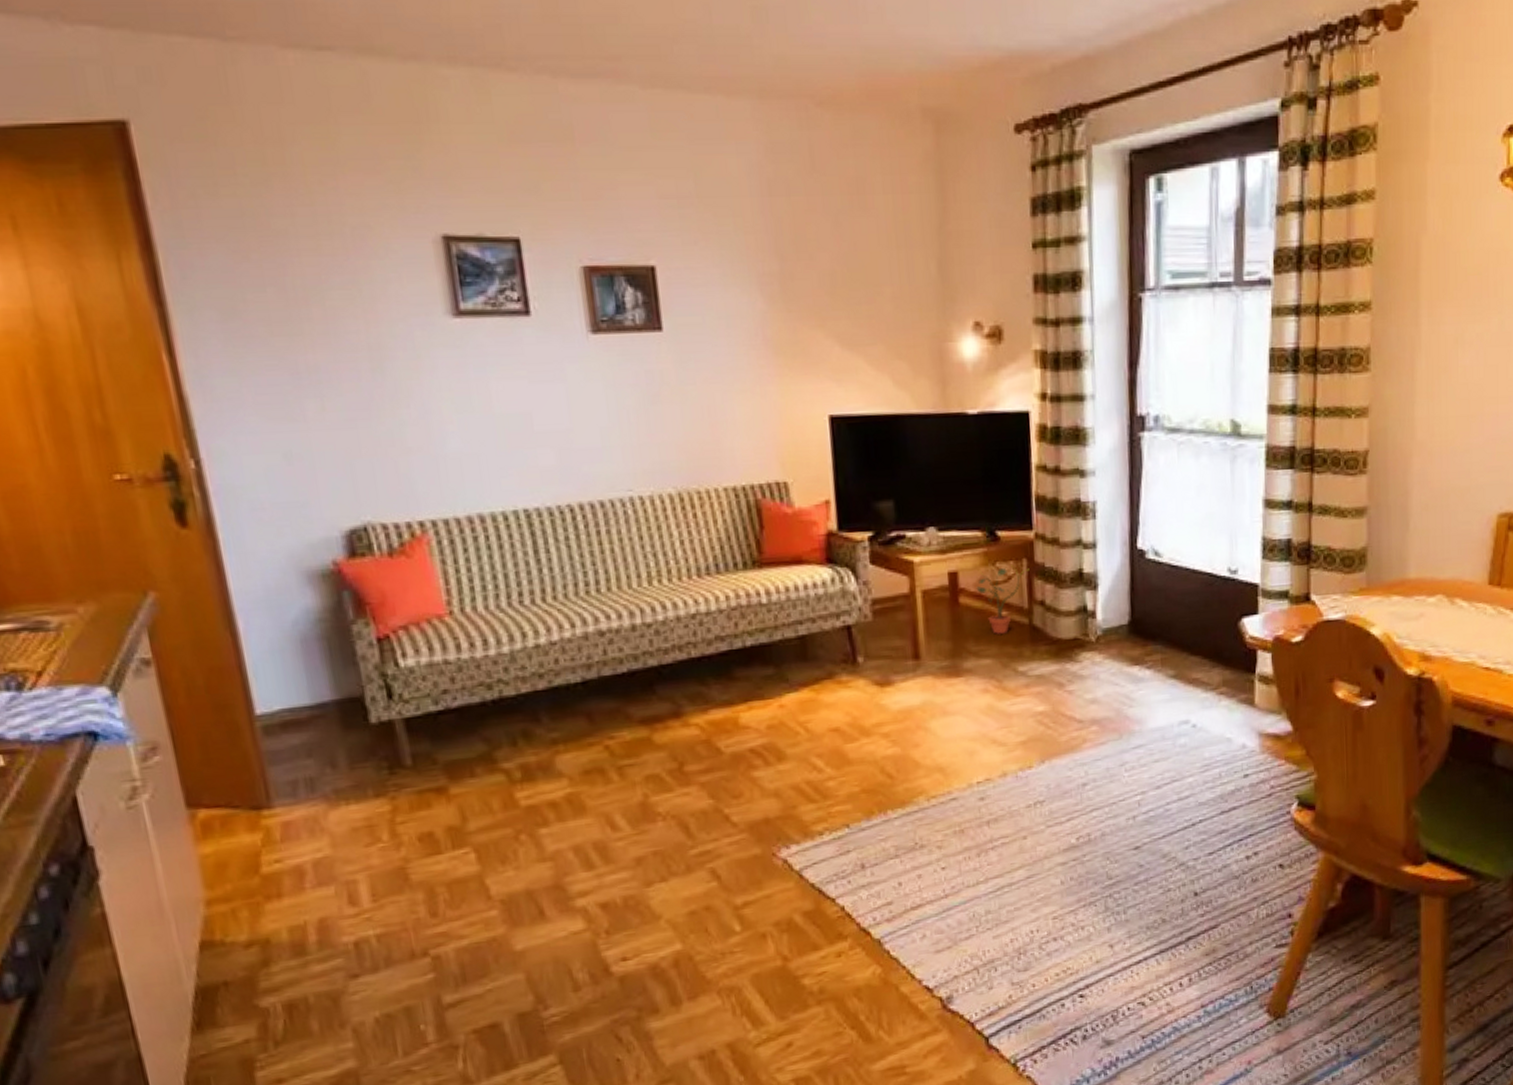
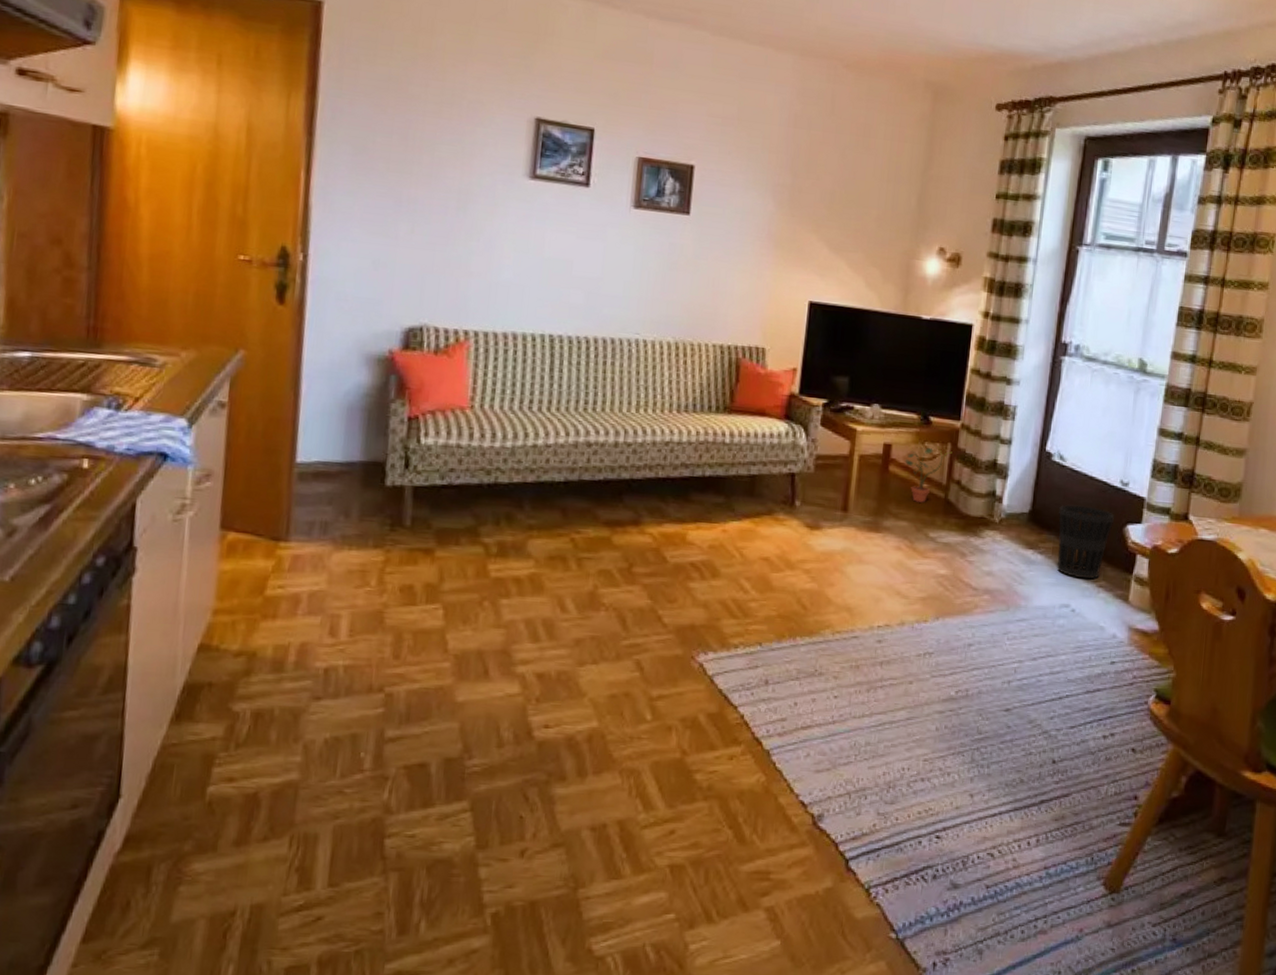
wastebasket: none [1162,604,1227,689] -> present [1056,504,1115,579]

